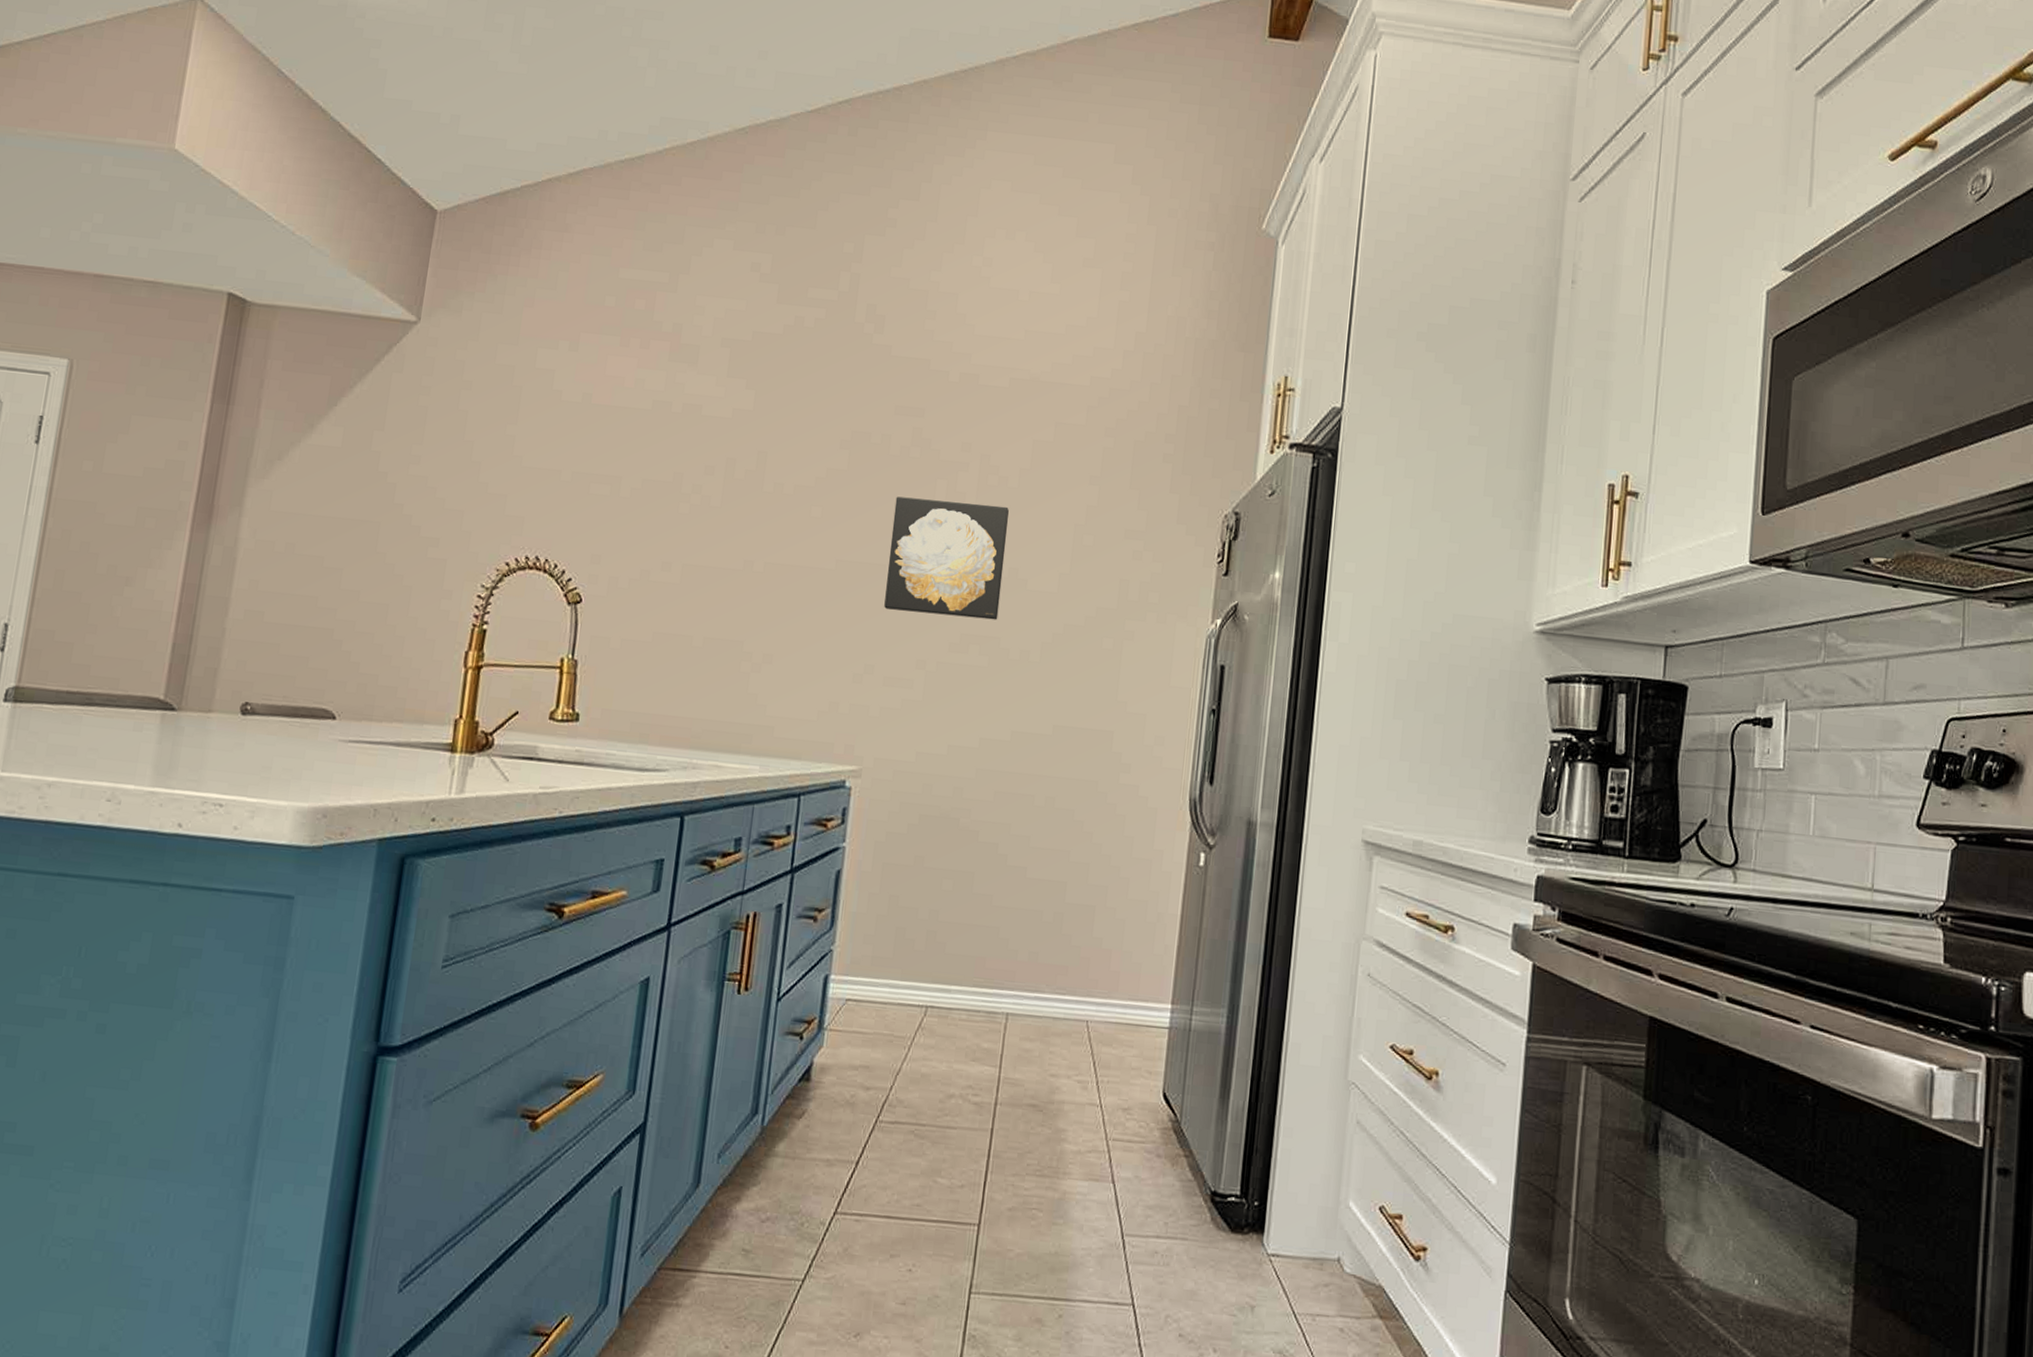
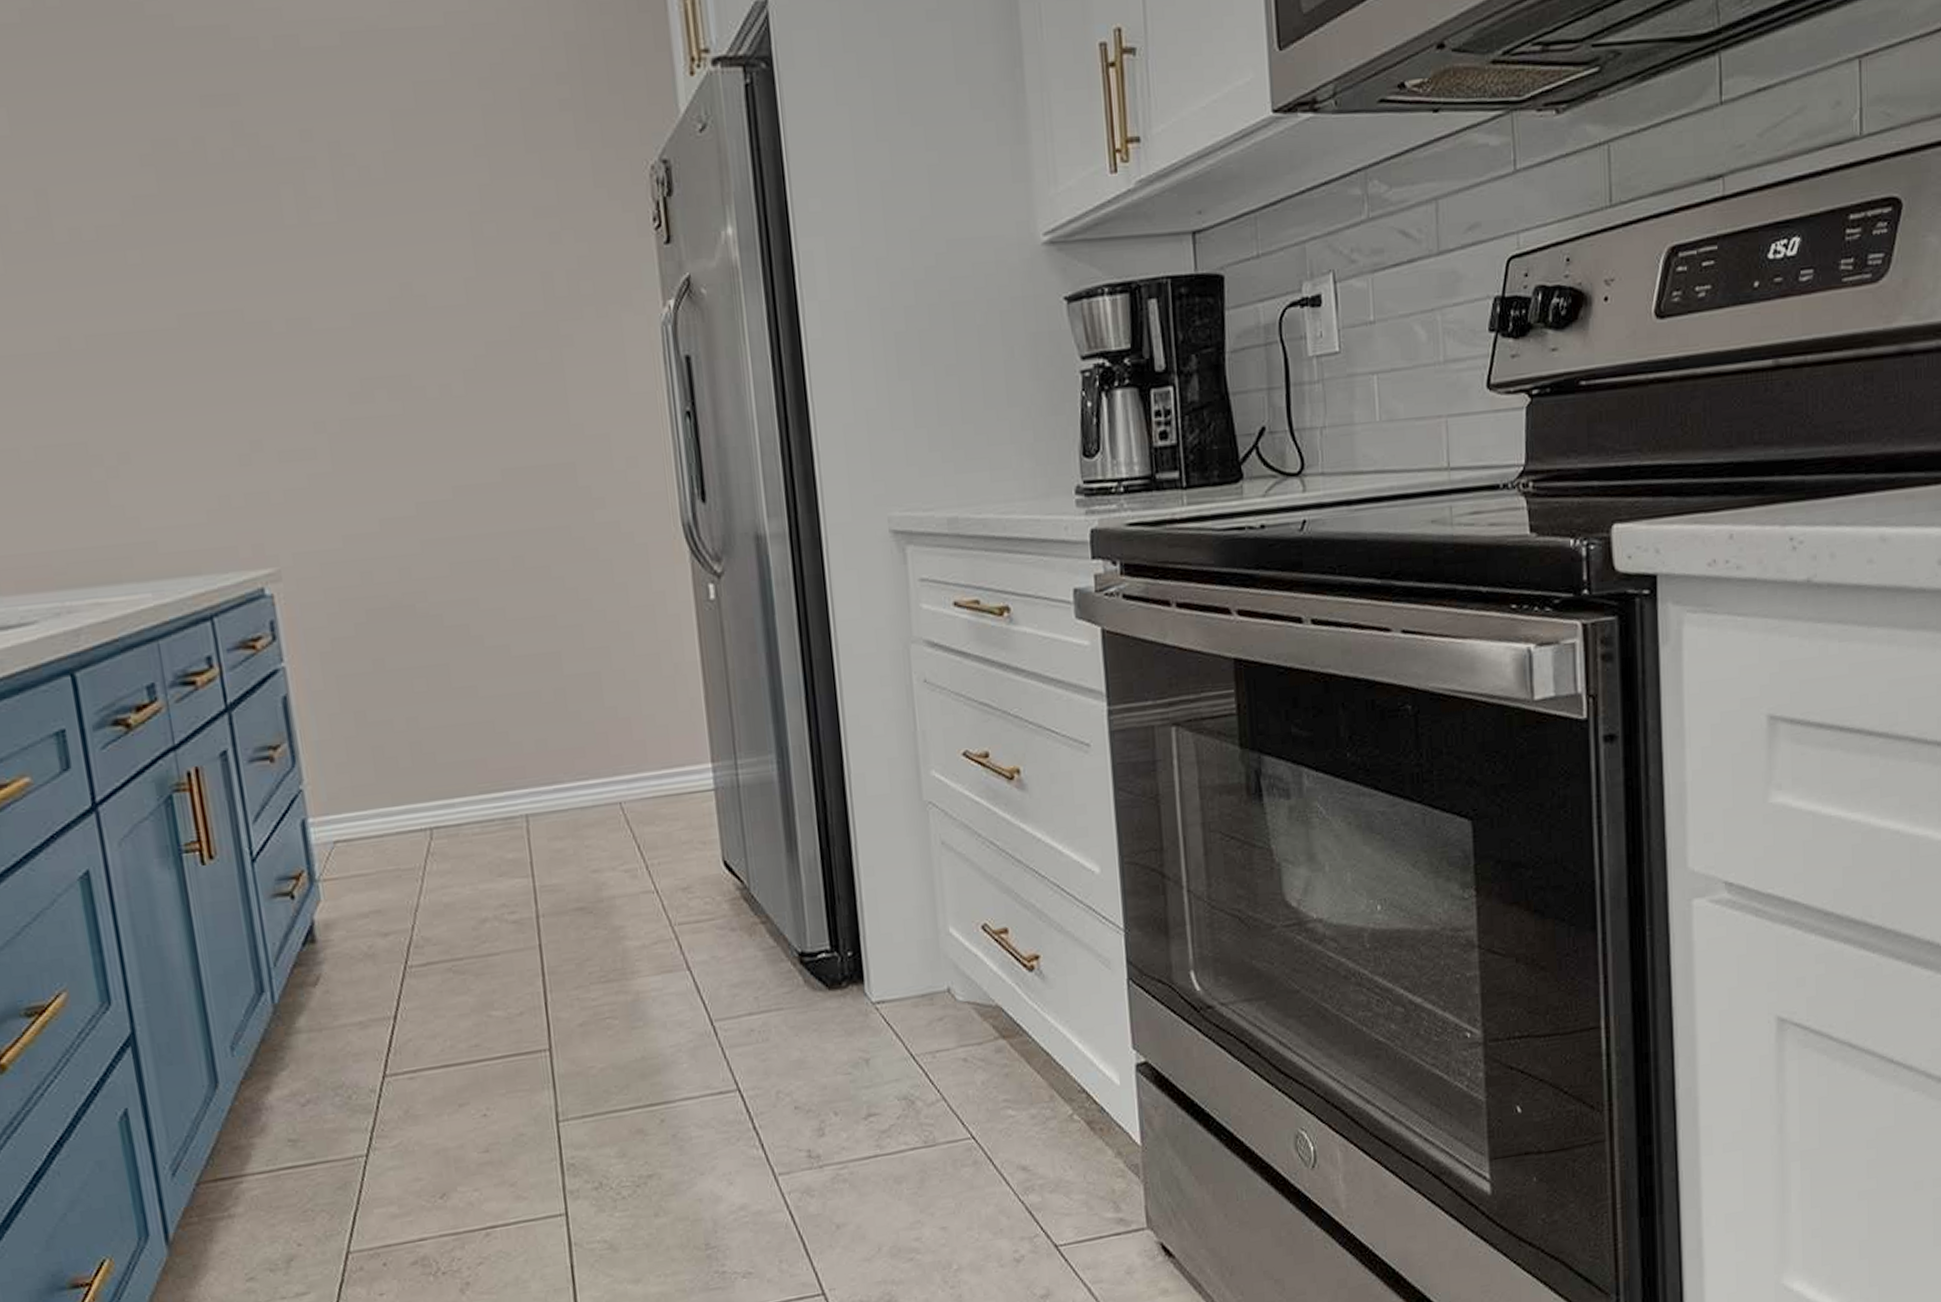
wall art: present [884,496,1009,620] -> none [232,205,401,366]

